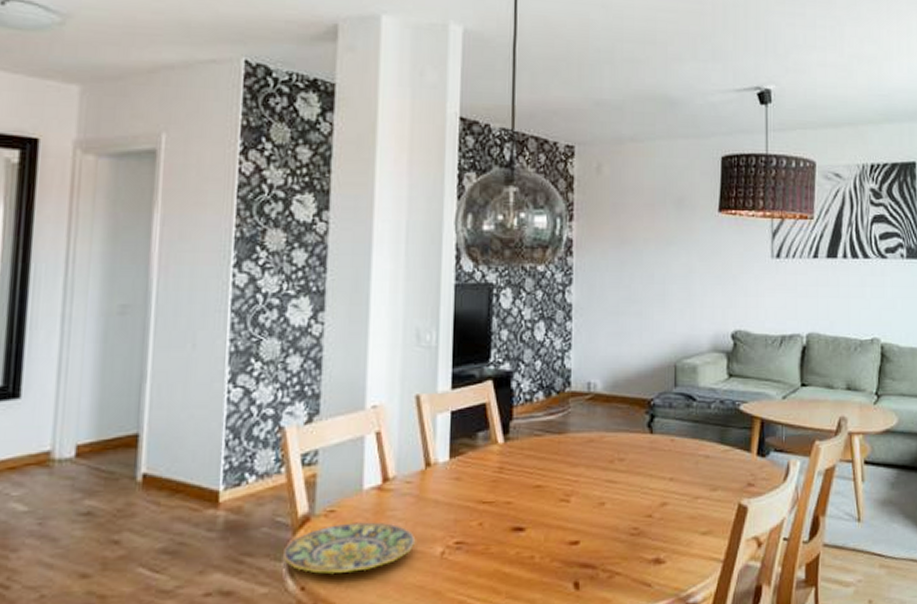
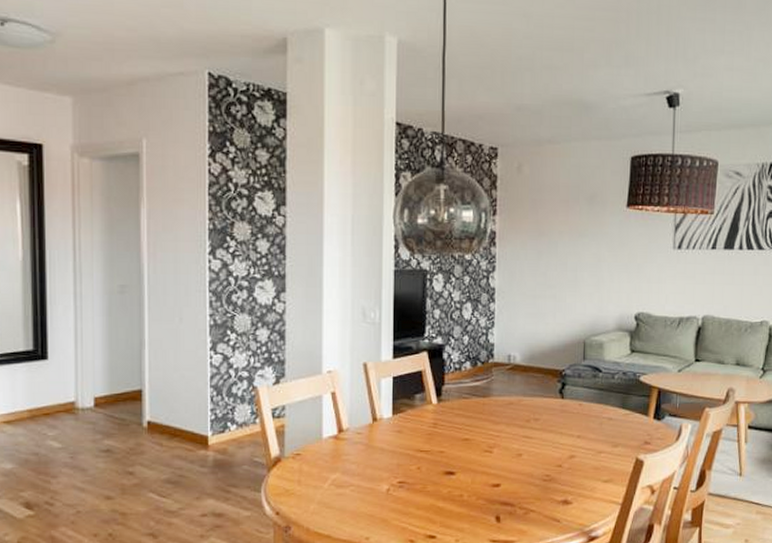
plate: present [283,522,416,575] -> none [261,464,366,504]

